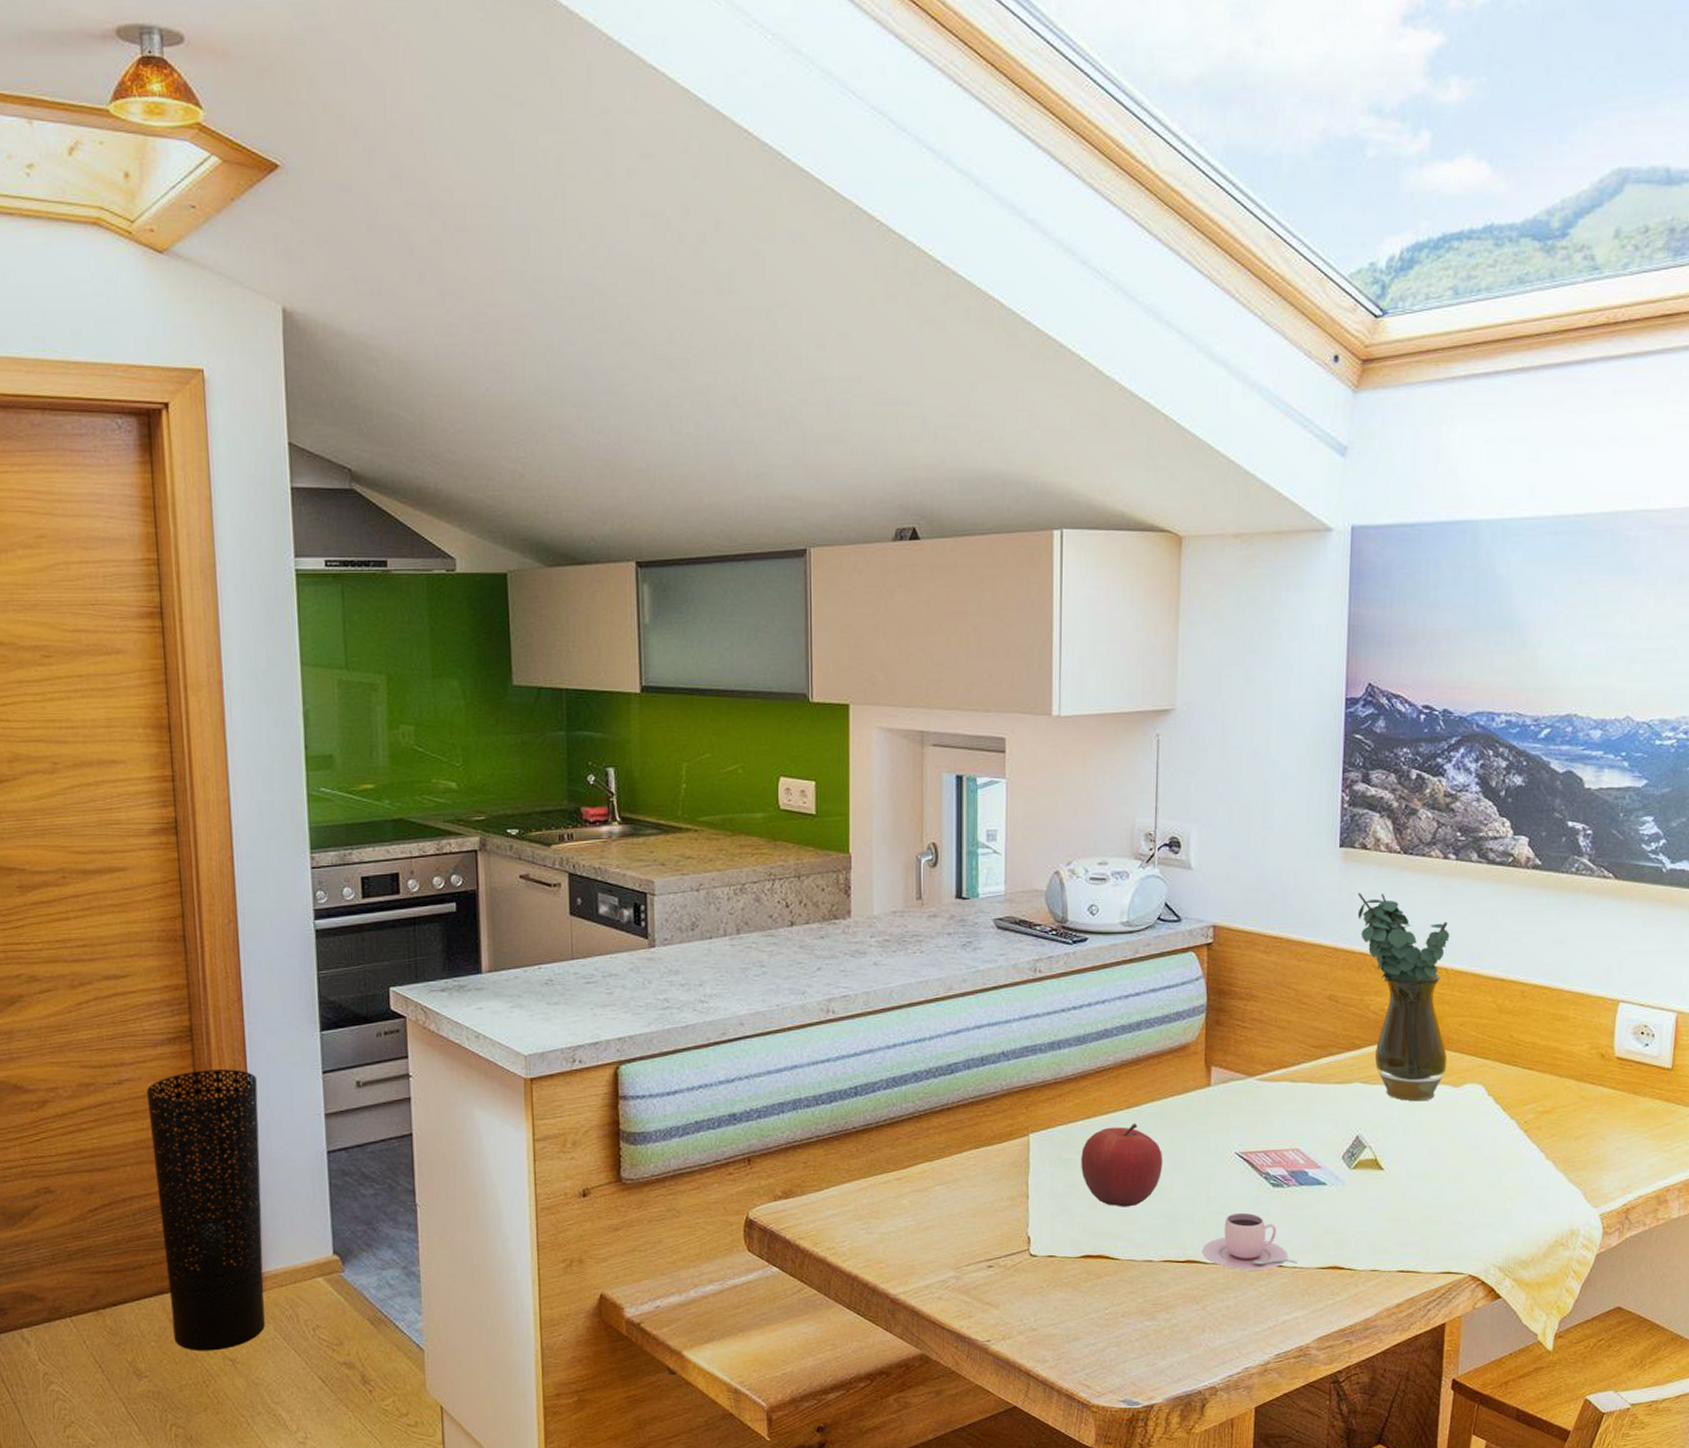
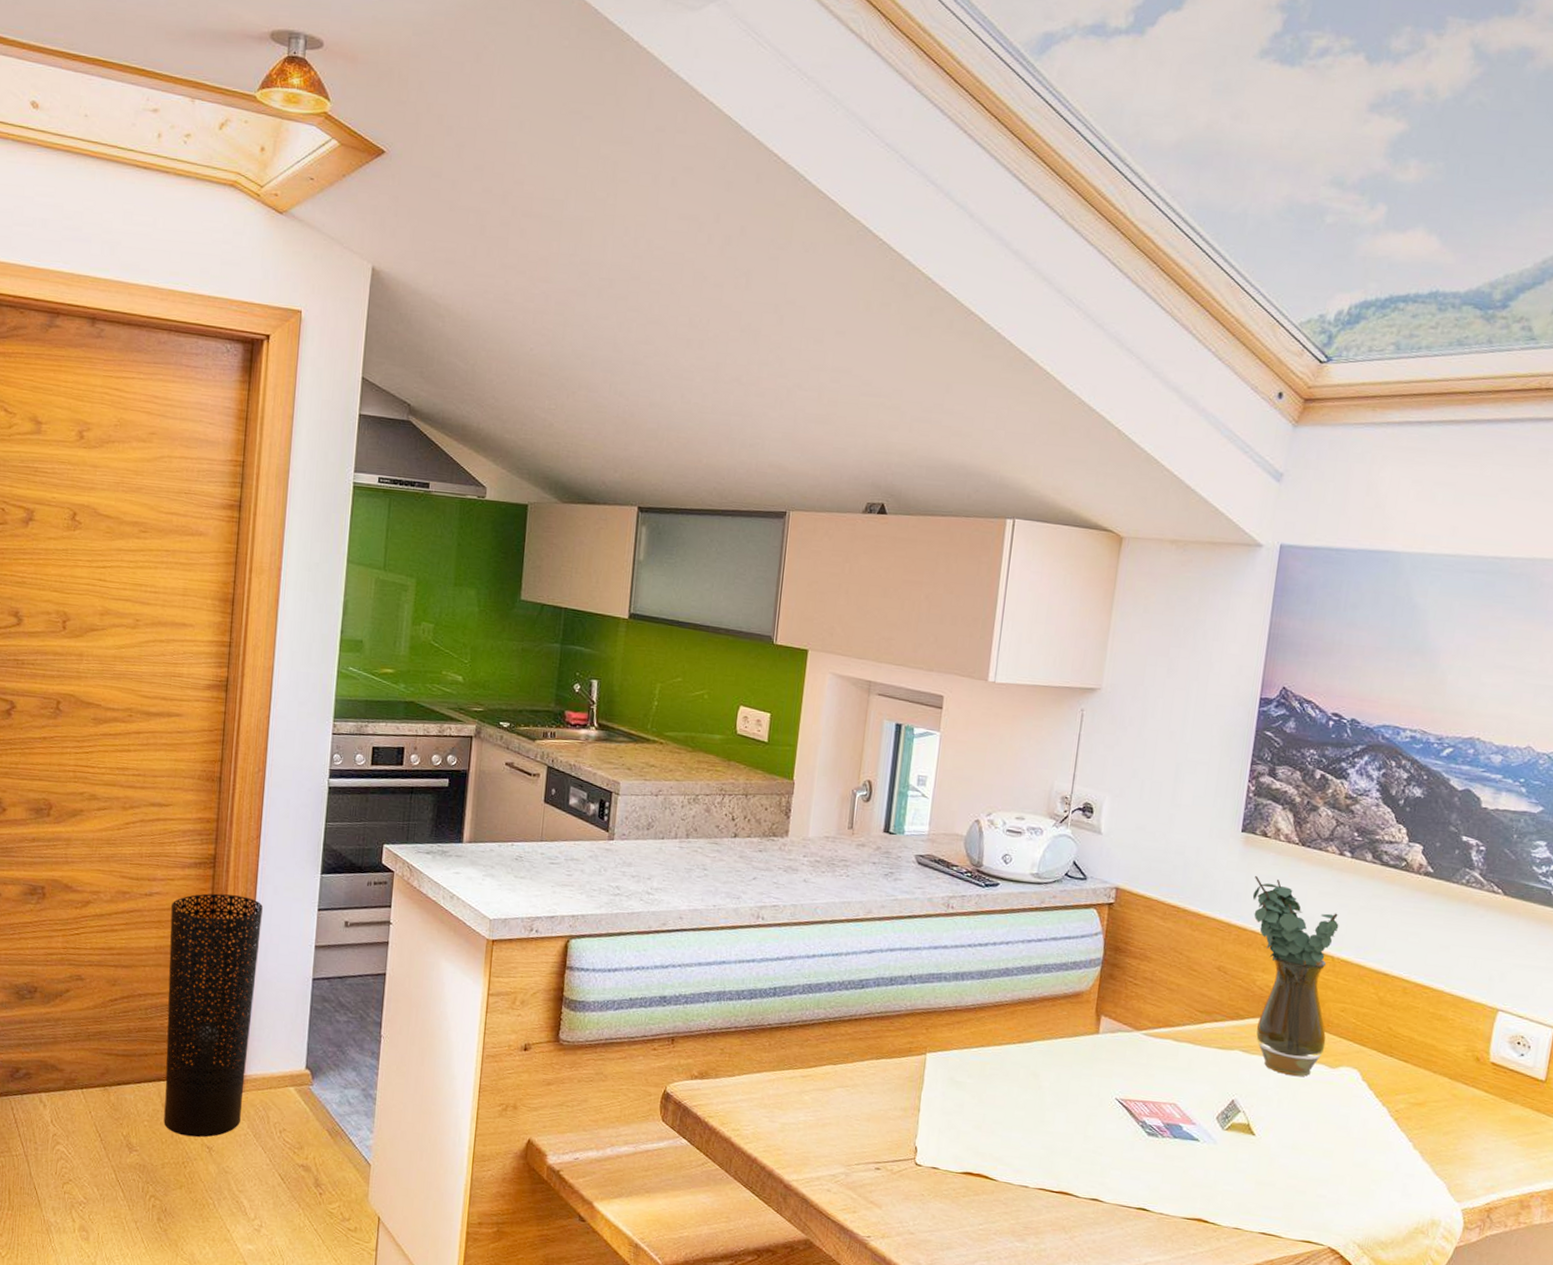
fruit: present [1081,1122,1163,1207] -> none [970,1057,1048,1134]
teacup: present [1202,1212,1298,1271] -> none [1075,1154,1165,1212]

